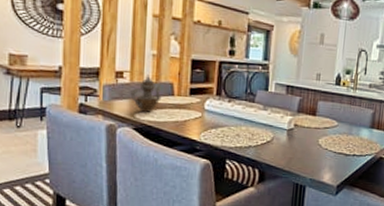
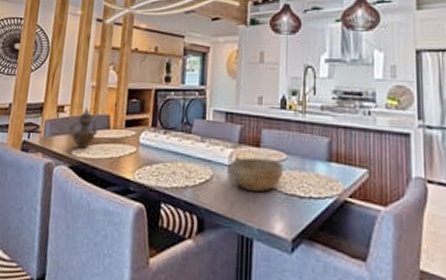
bowl: none [289,123,335,151] -> present [230,157,284,193]

